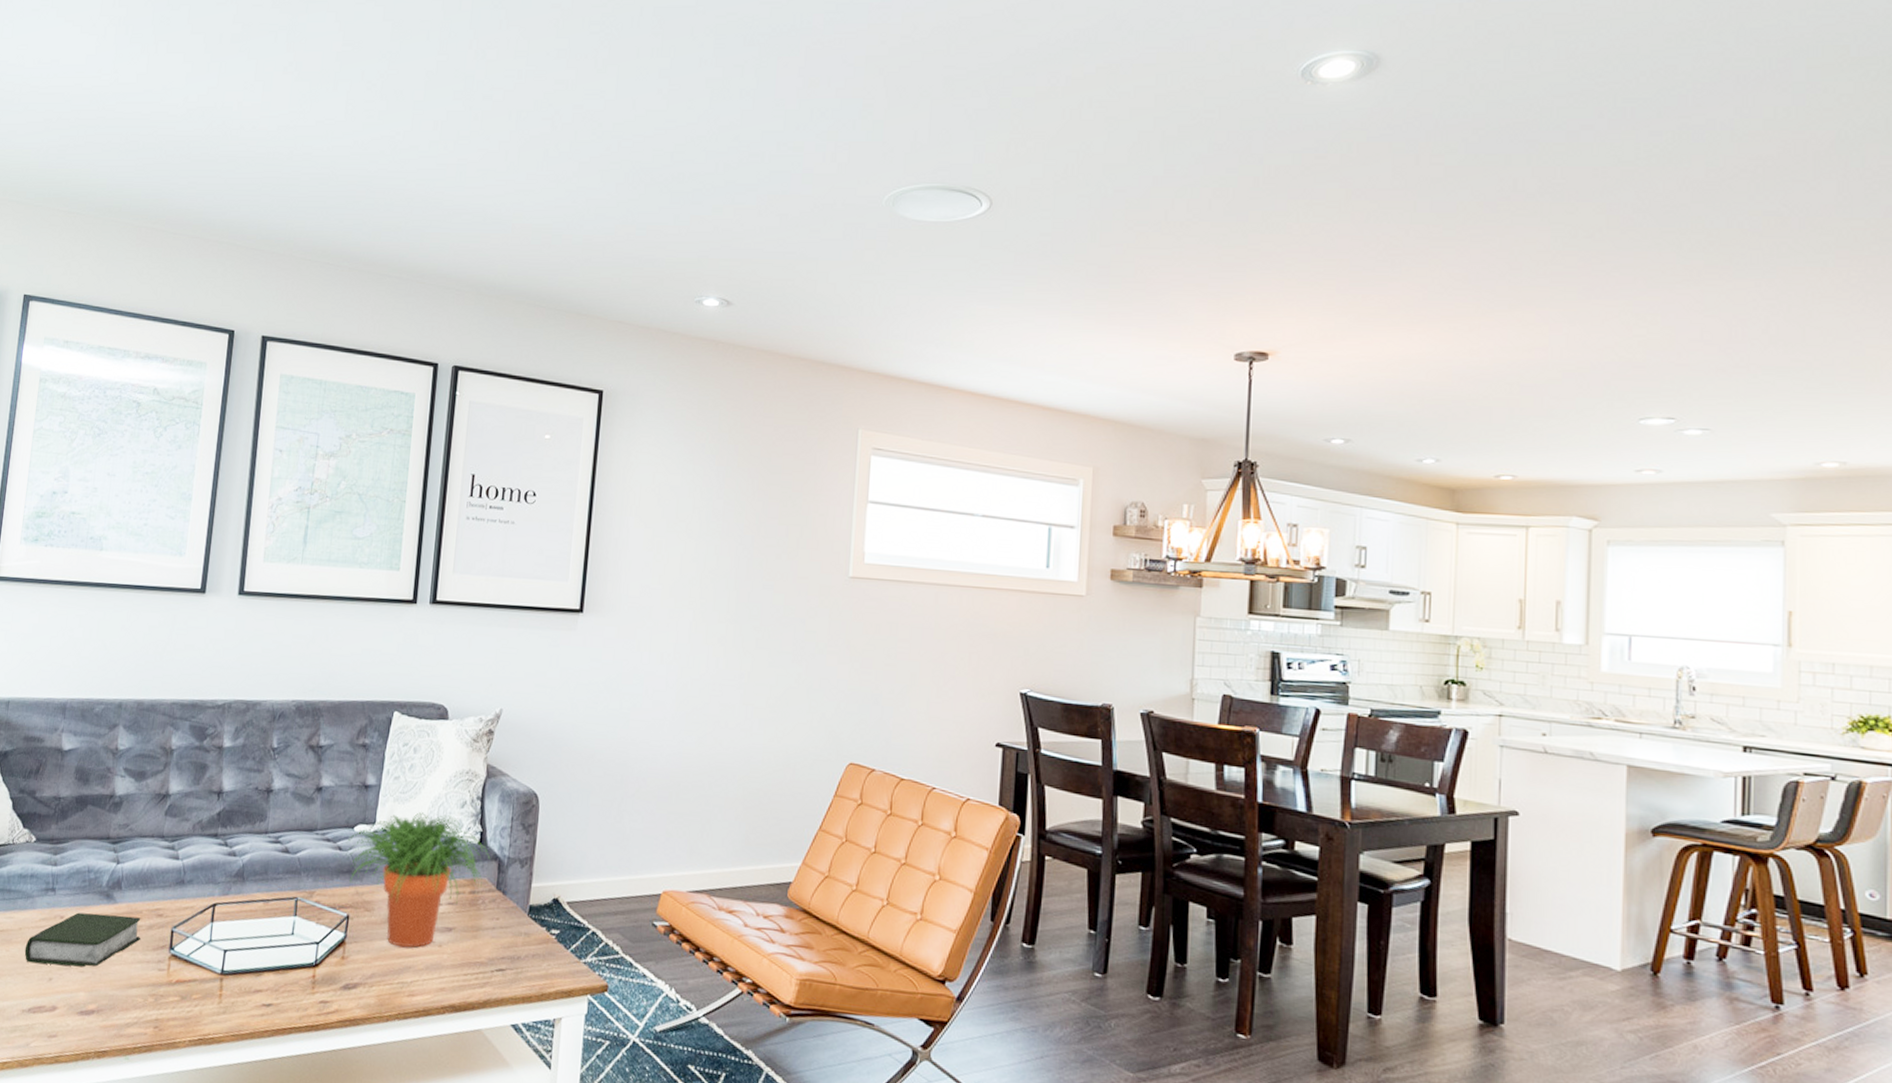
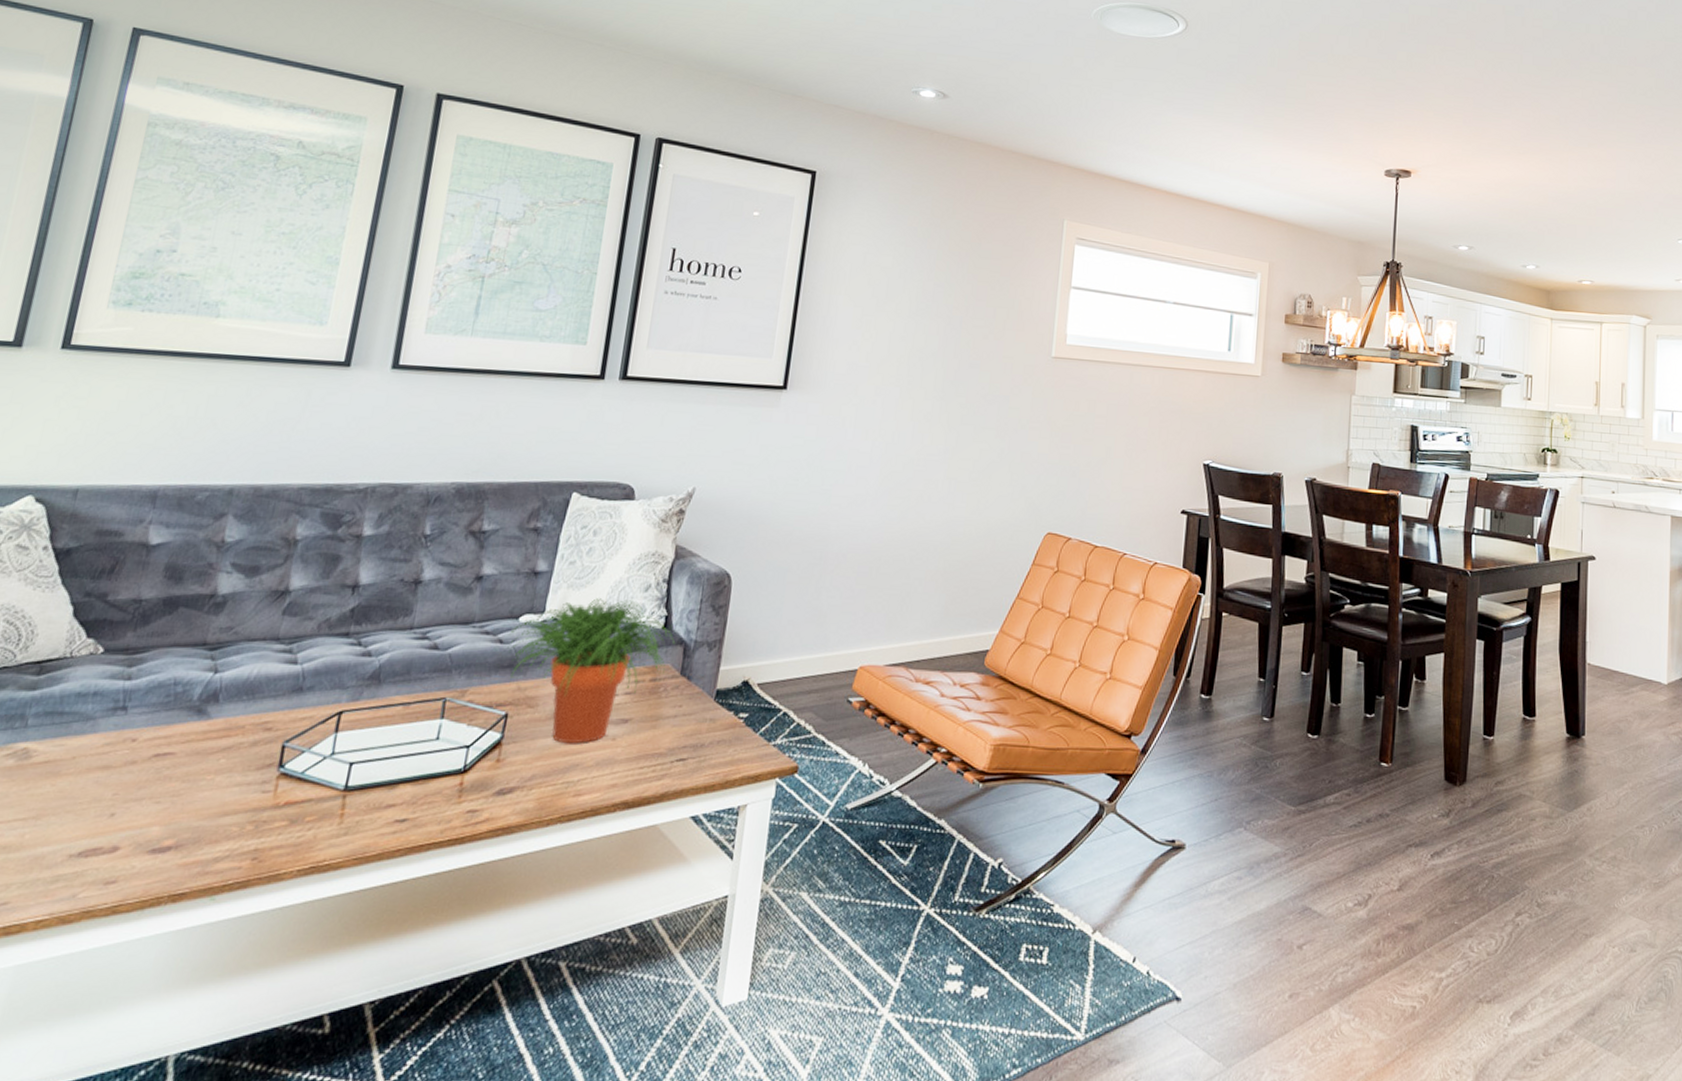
book: present [24,912,141,967] -> none [77,732,243,798]

